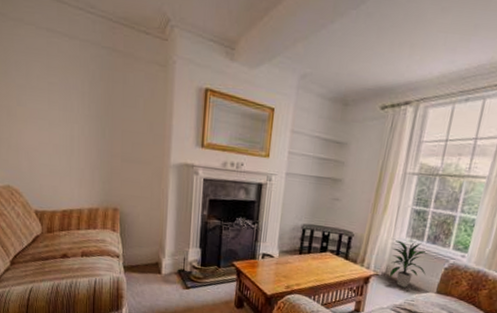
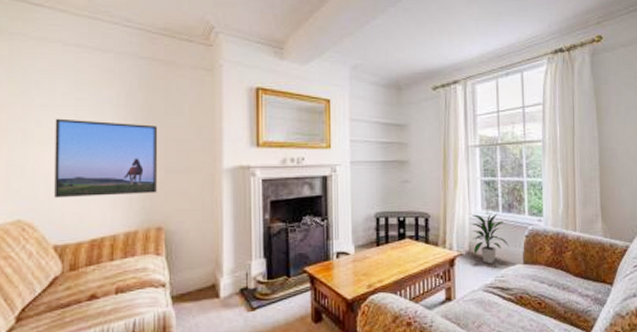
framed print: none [32,100,116,179] -> present [54,118,158,199]

